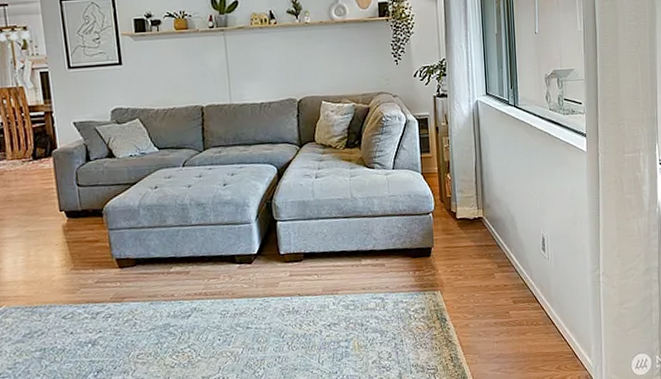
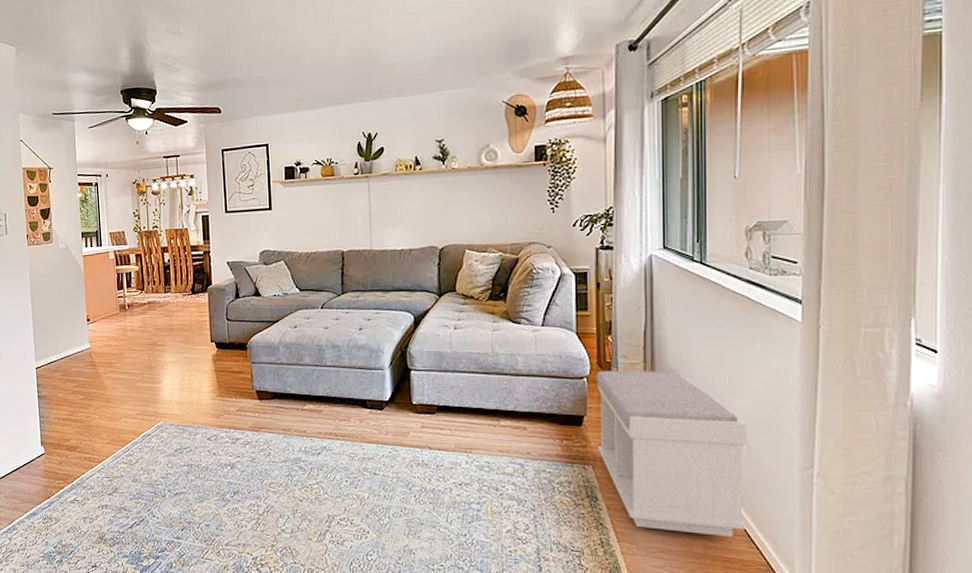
bench: none [439,202,557,339] -> present [595,370,747,538]

